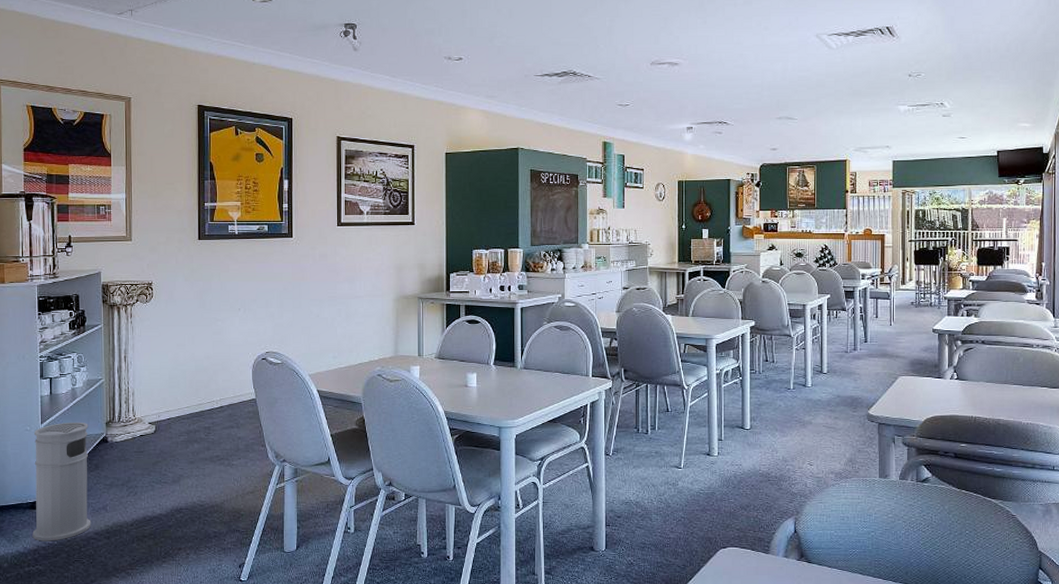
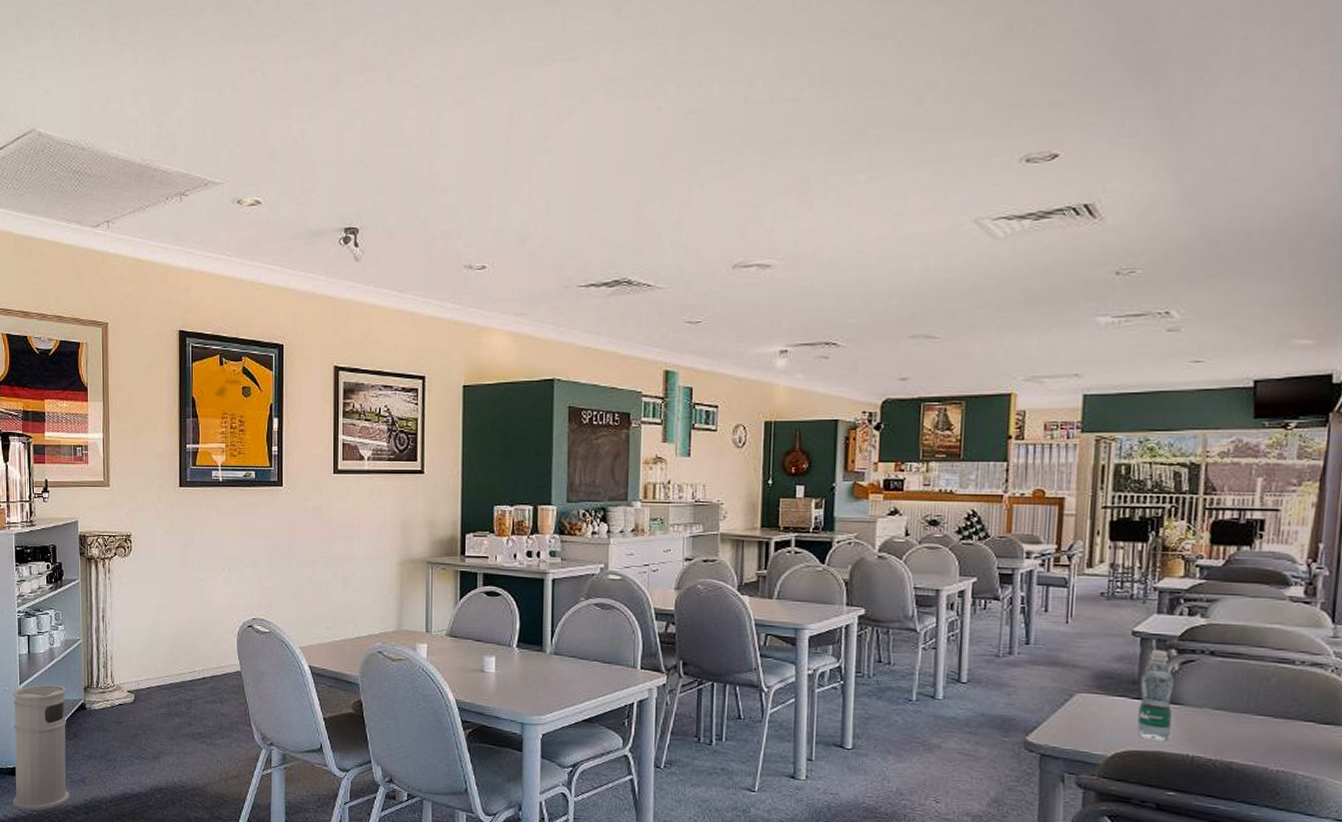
bottle: none [939,341,961,408] -> present [1137,649,1174,742]

